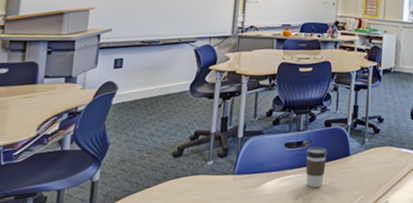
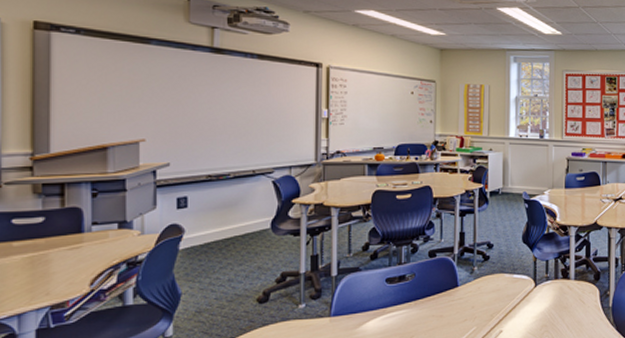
coffee cup: present [305,146,327,188] -> none [410,279,433,324]

